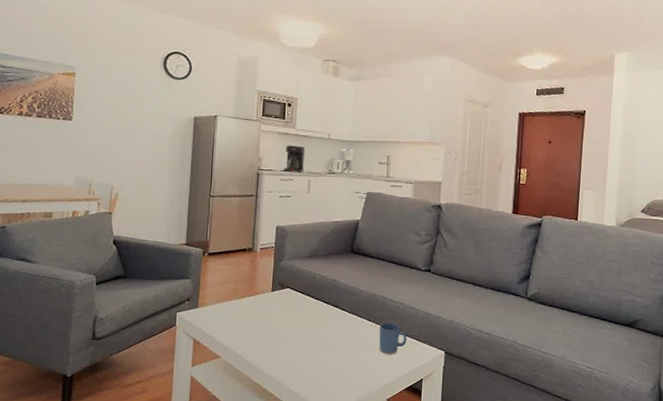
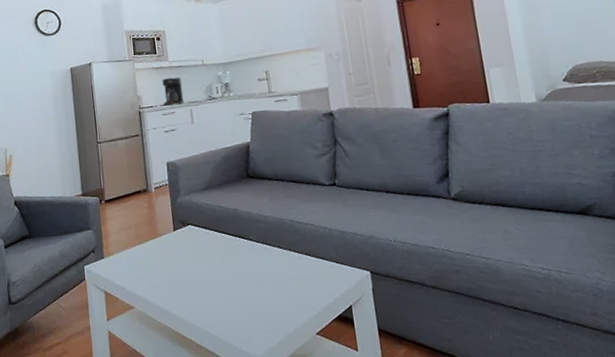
mug: present [379,321,408,354] -> none [292,246,326,282]

